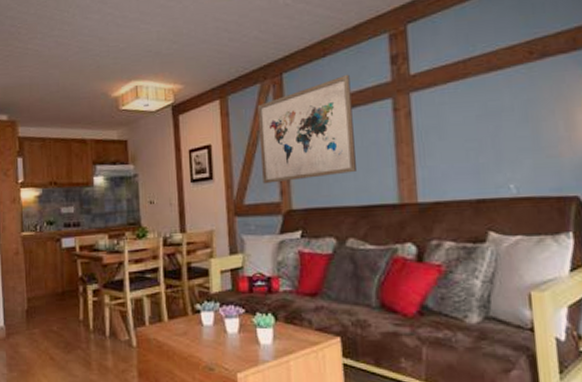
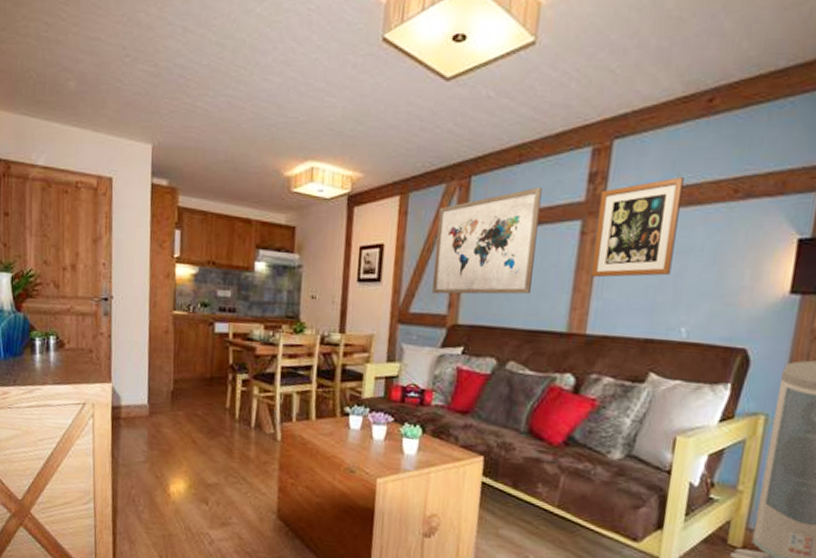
wall art: none [405,48,487,149] -> present [590,177,684,278]

